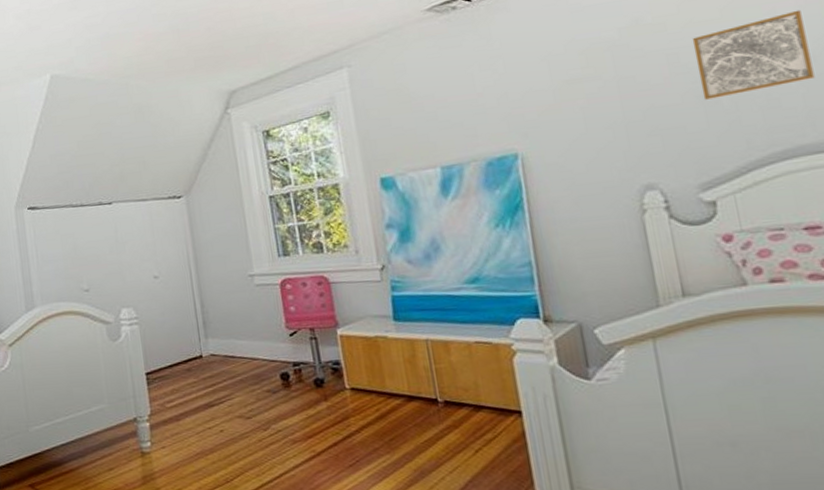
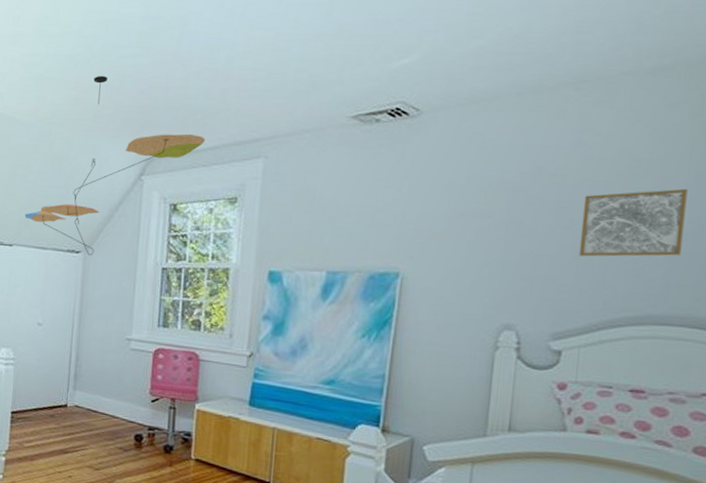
ceiling mobile: none [117,21,284,199] -> present [24,75,206,256]

